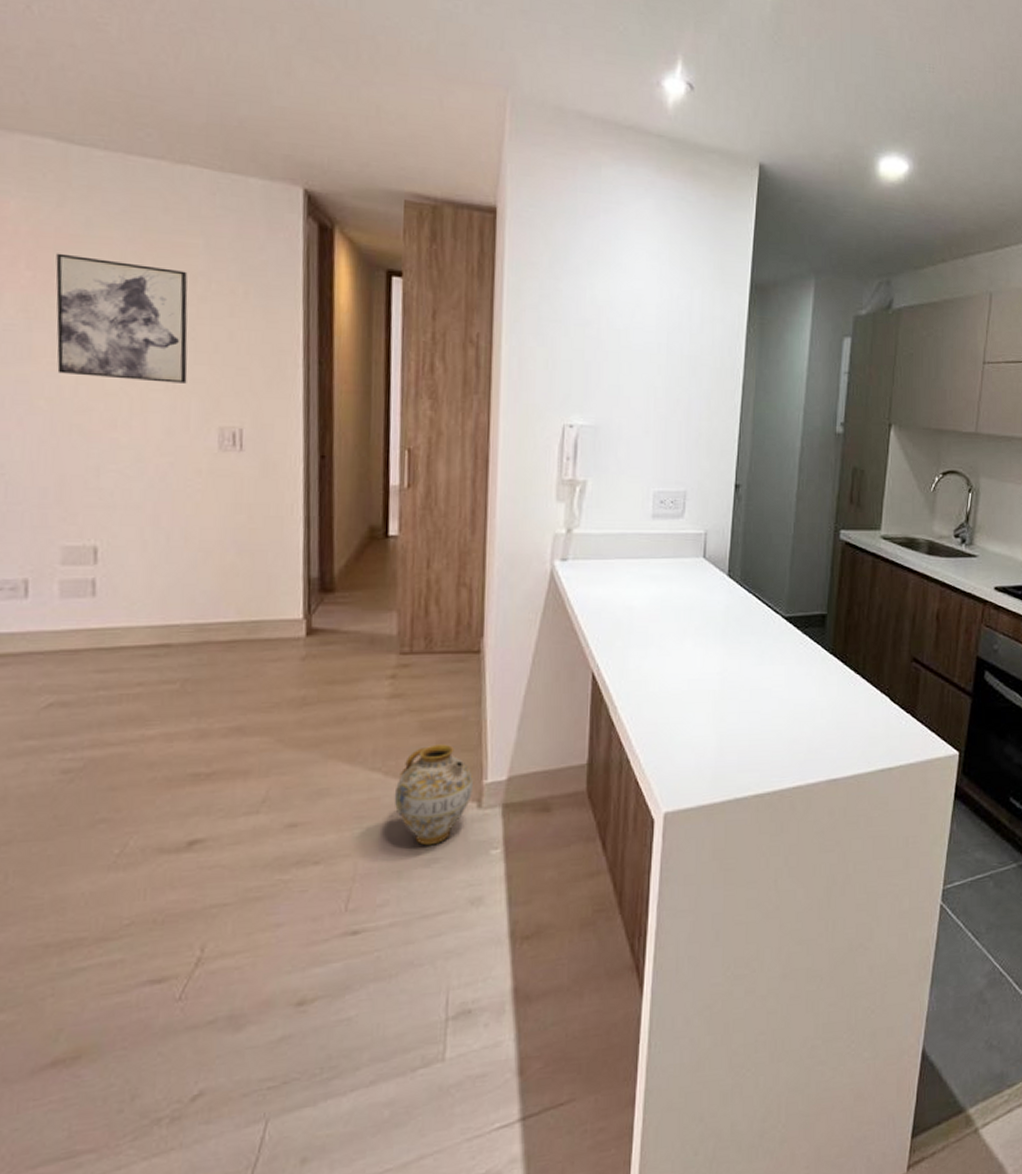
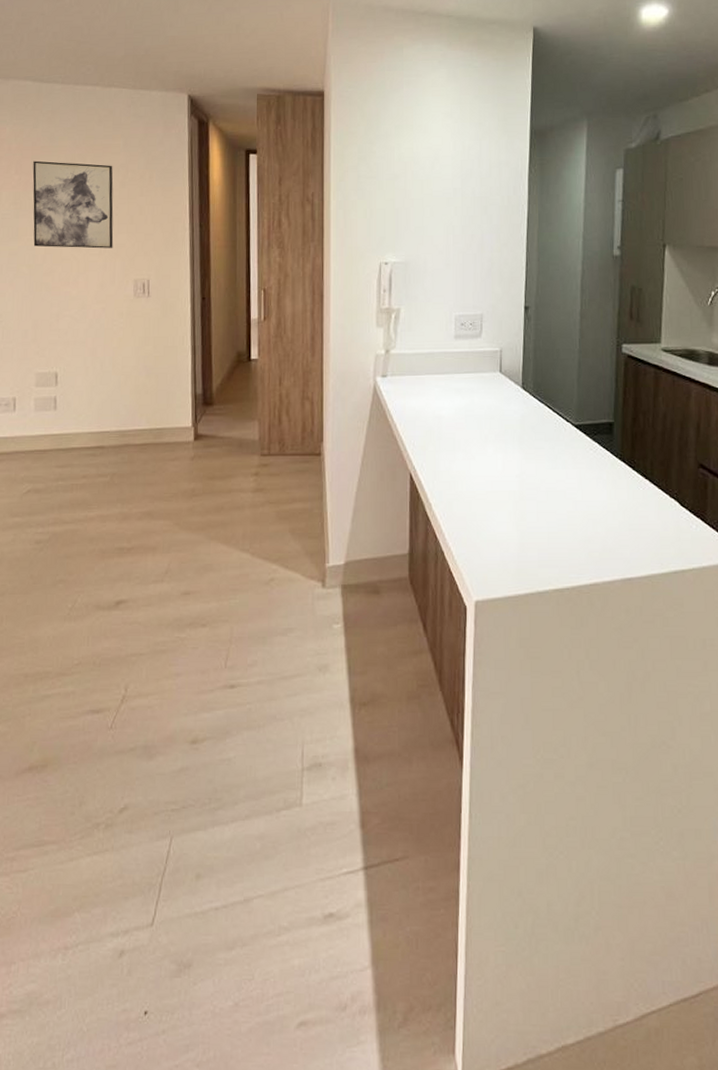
ceramic jug: present [394,744,473,846] -> none [259,531,318,617]

